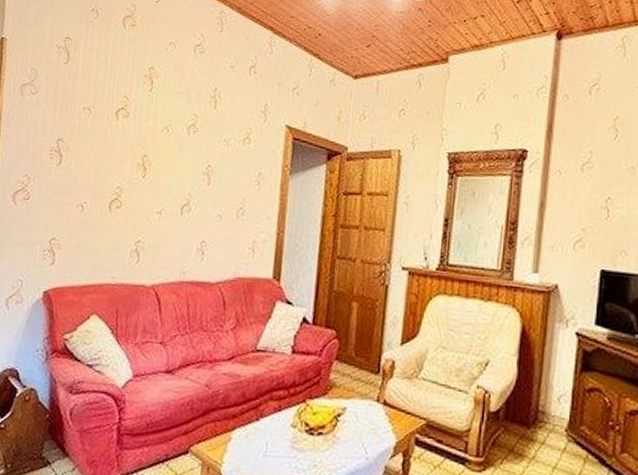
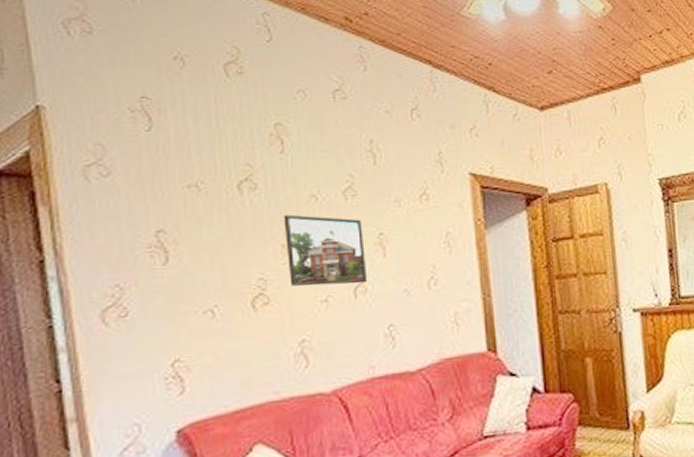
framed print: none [137,140,197,204] -> present [283,214,368,286]

